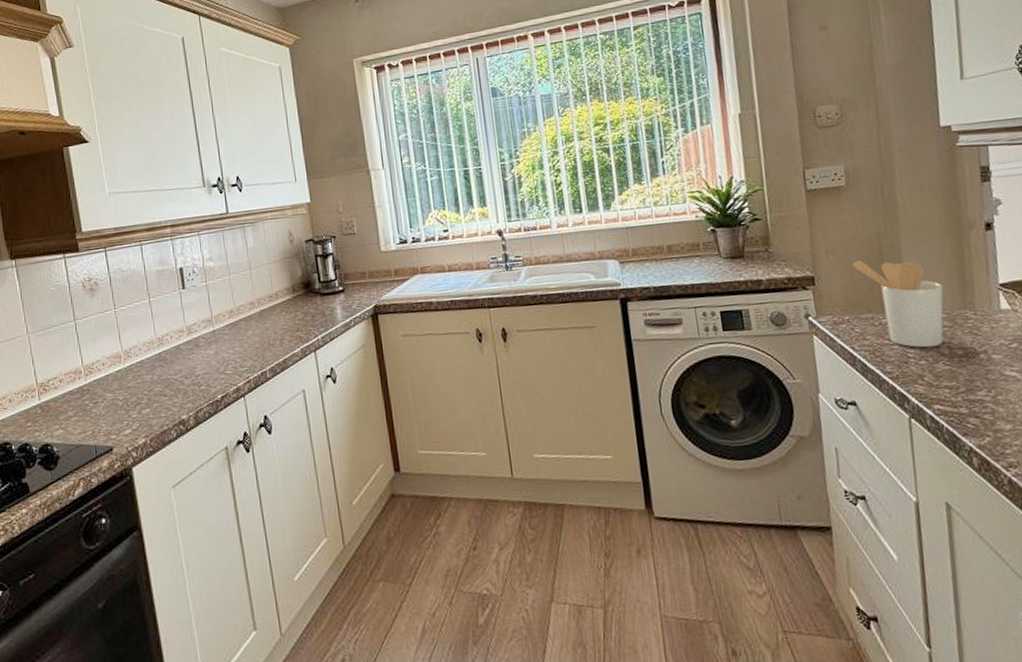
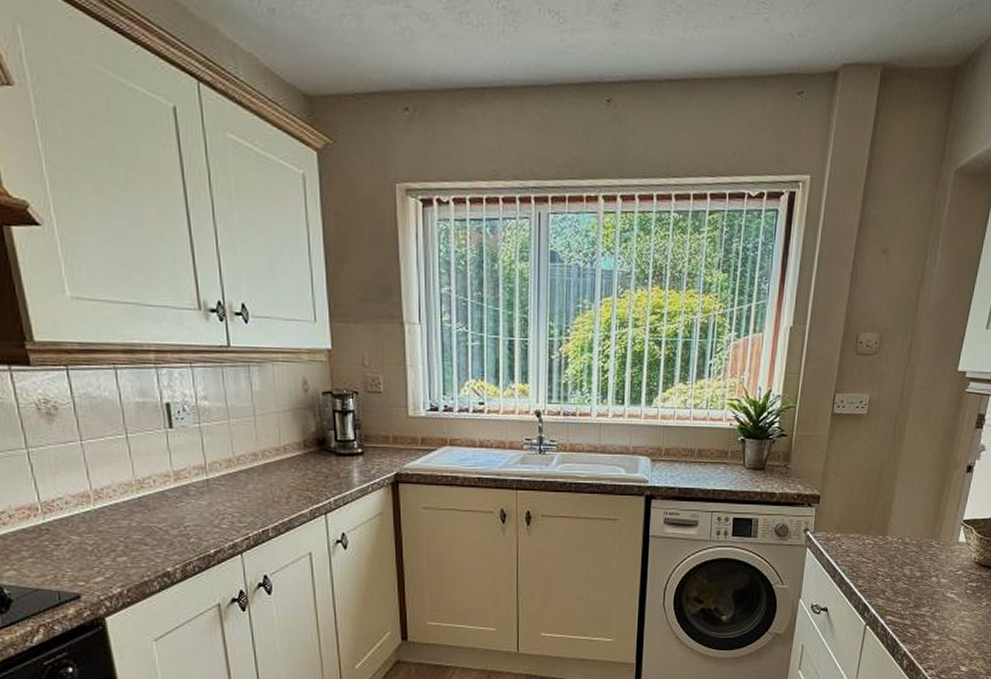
utensil holder: present [852,260,943,348] -> none [854,485,921,568]

